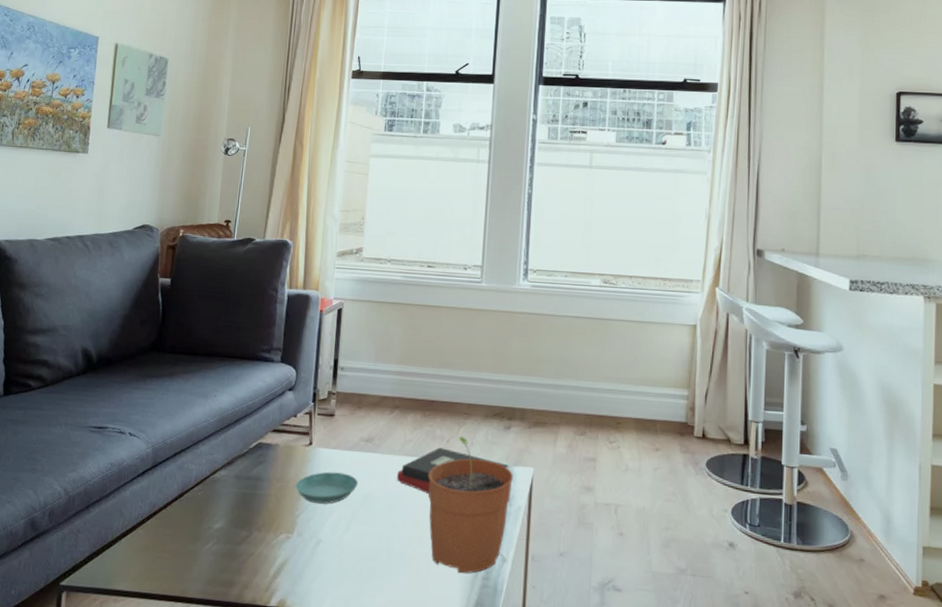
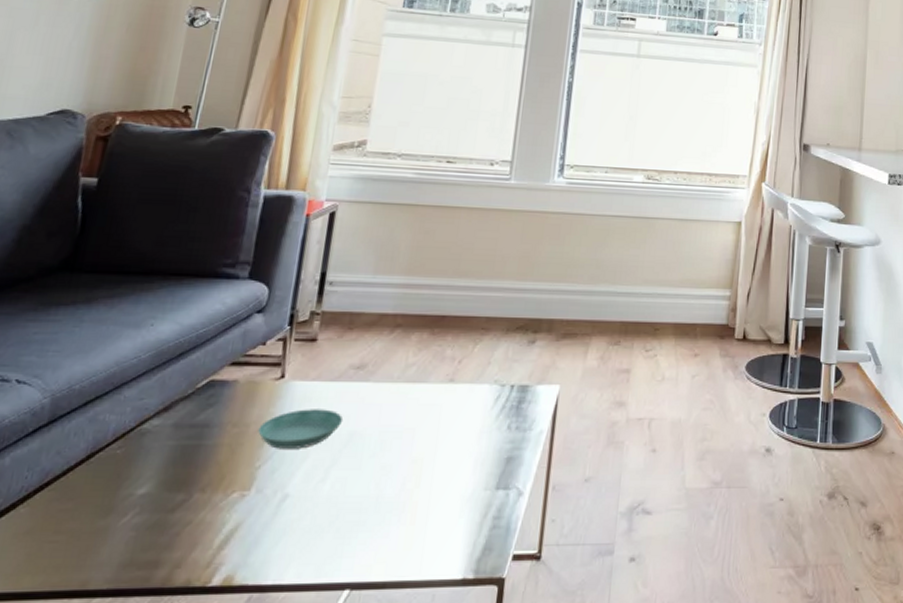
hardback book: present [396,447,509,493] -> none [393,370,531,425]
plant pot: present [428,437,513,574] -> none [431,356,536,516]

